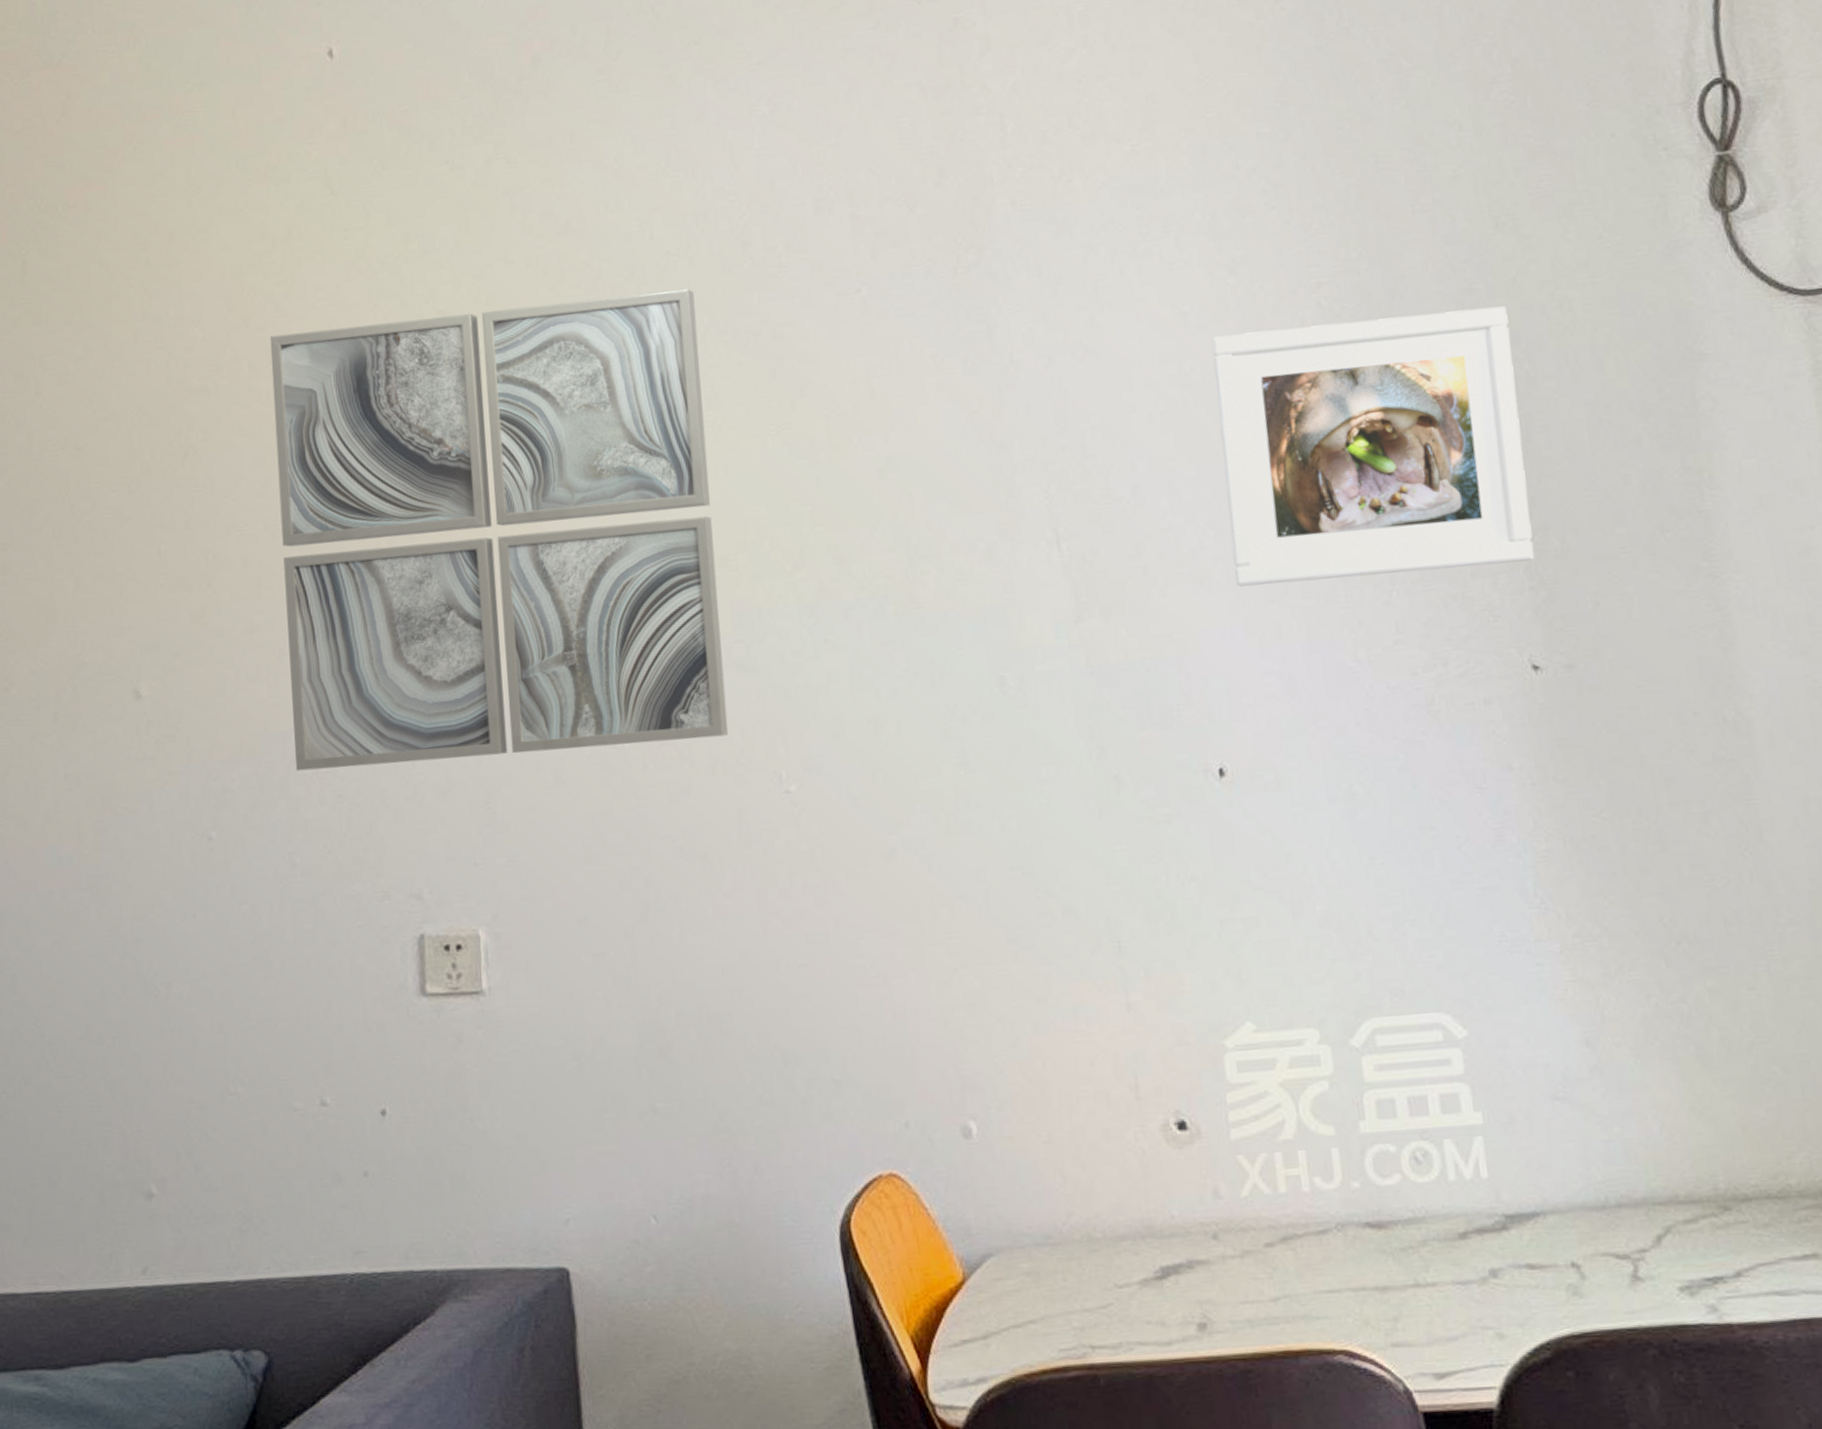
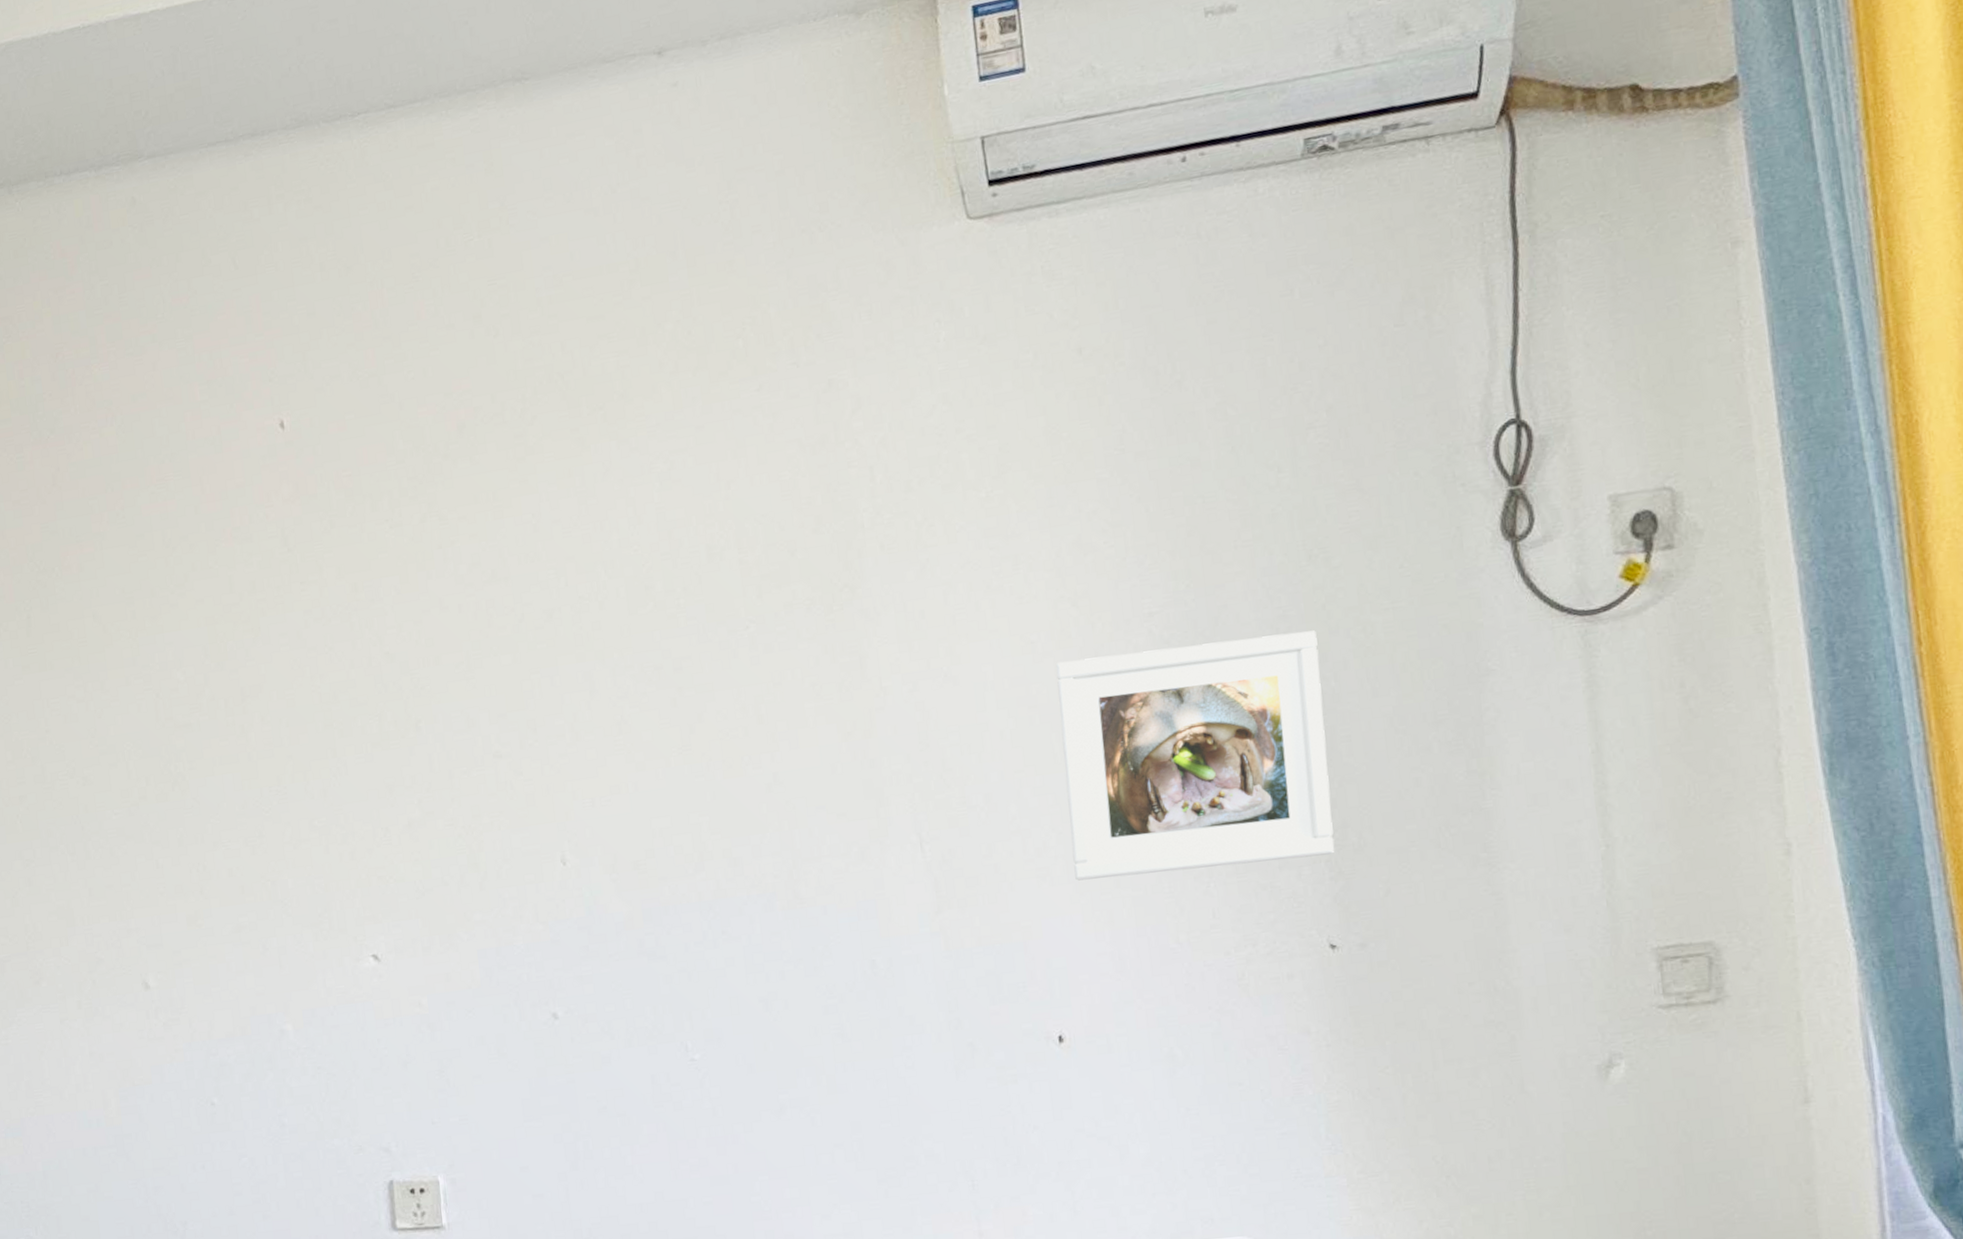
wall art: present [270,289,729,772] -> none [241,629,642,1048]

